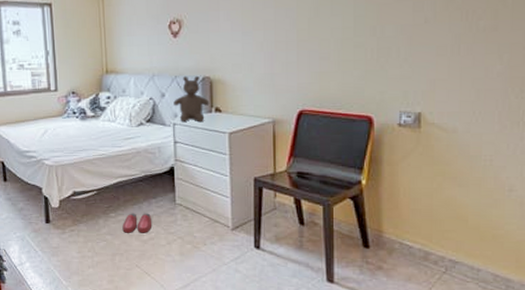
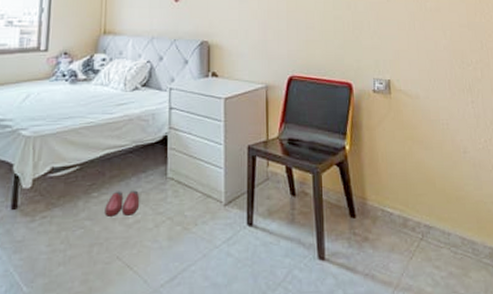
teddy bear: present [174,75,210,123] -> none [171,39,207,87]

